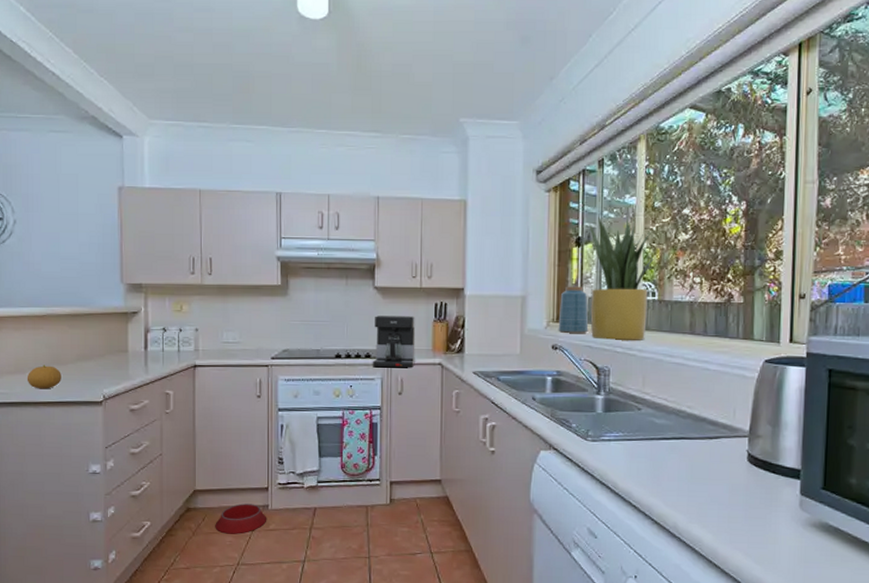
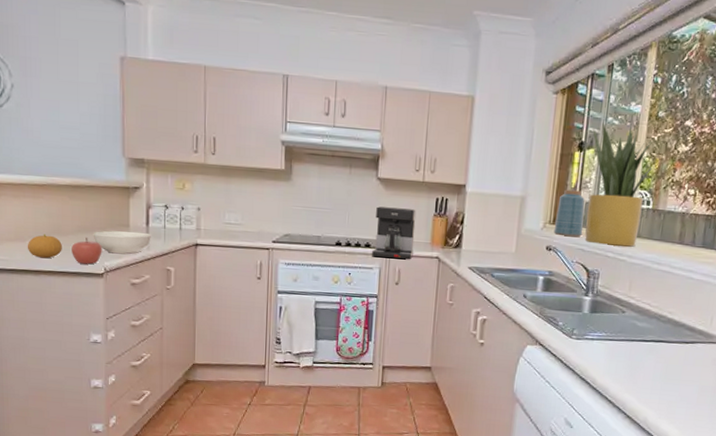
fruit: none [71,365,101,393] -> present [72,237,102,265]
bowl: none [92,356,151,380] -> present [93,230,152,255]
pet bowl: present [215,503,267,534] -> none [213,379,263,407]

